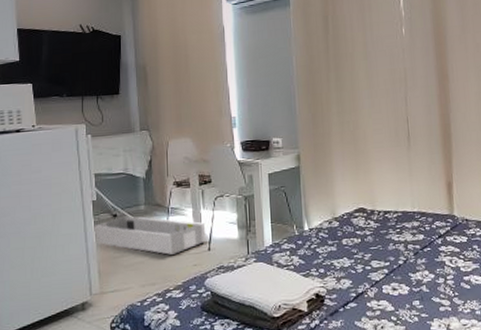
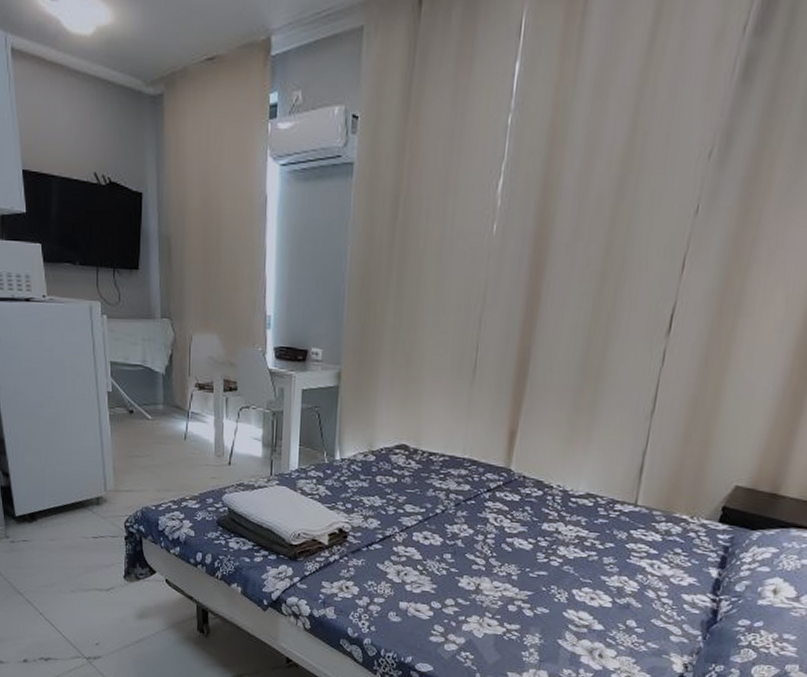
architectural model: present [94,216,206,255] -> none [109,414,227,463]

